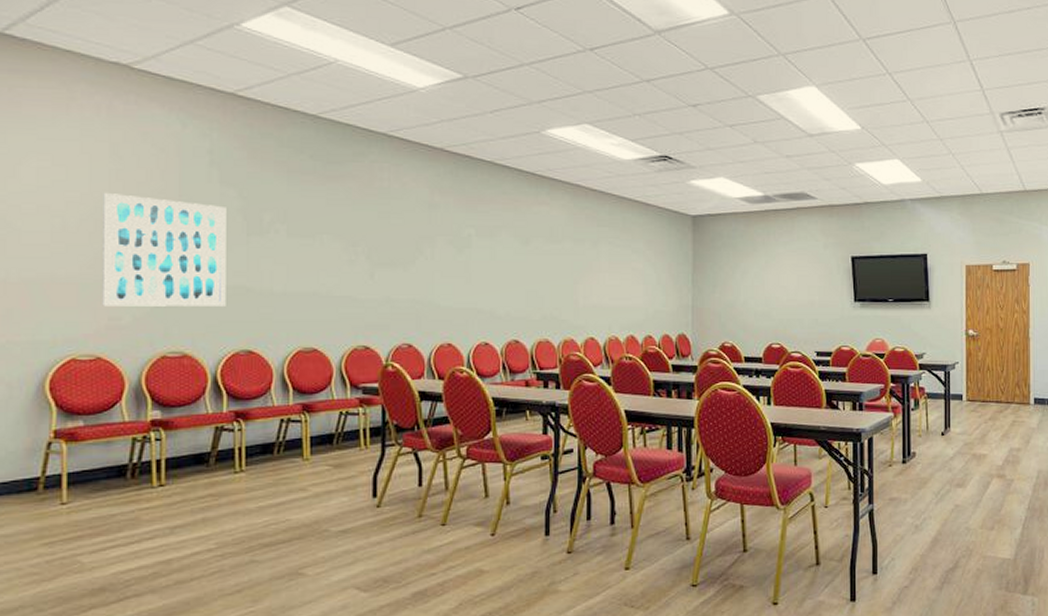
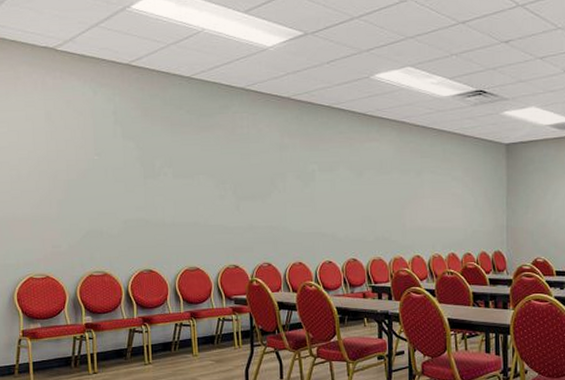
wall art: present [102,193,226,306] -> none [43,150,132,237]

